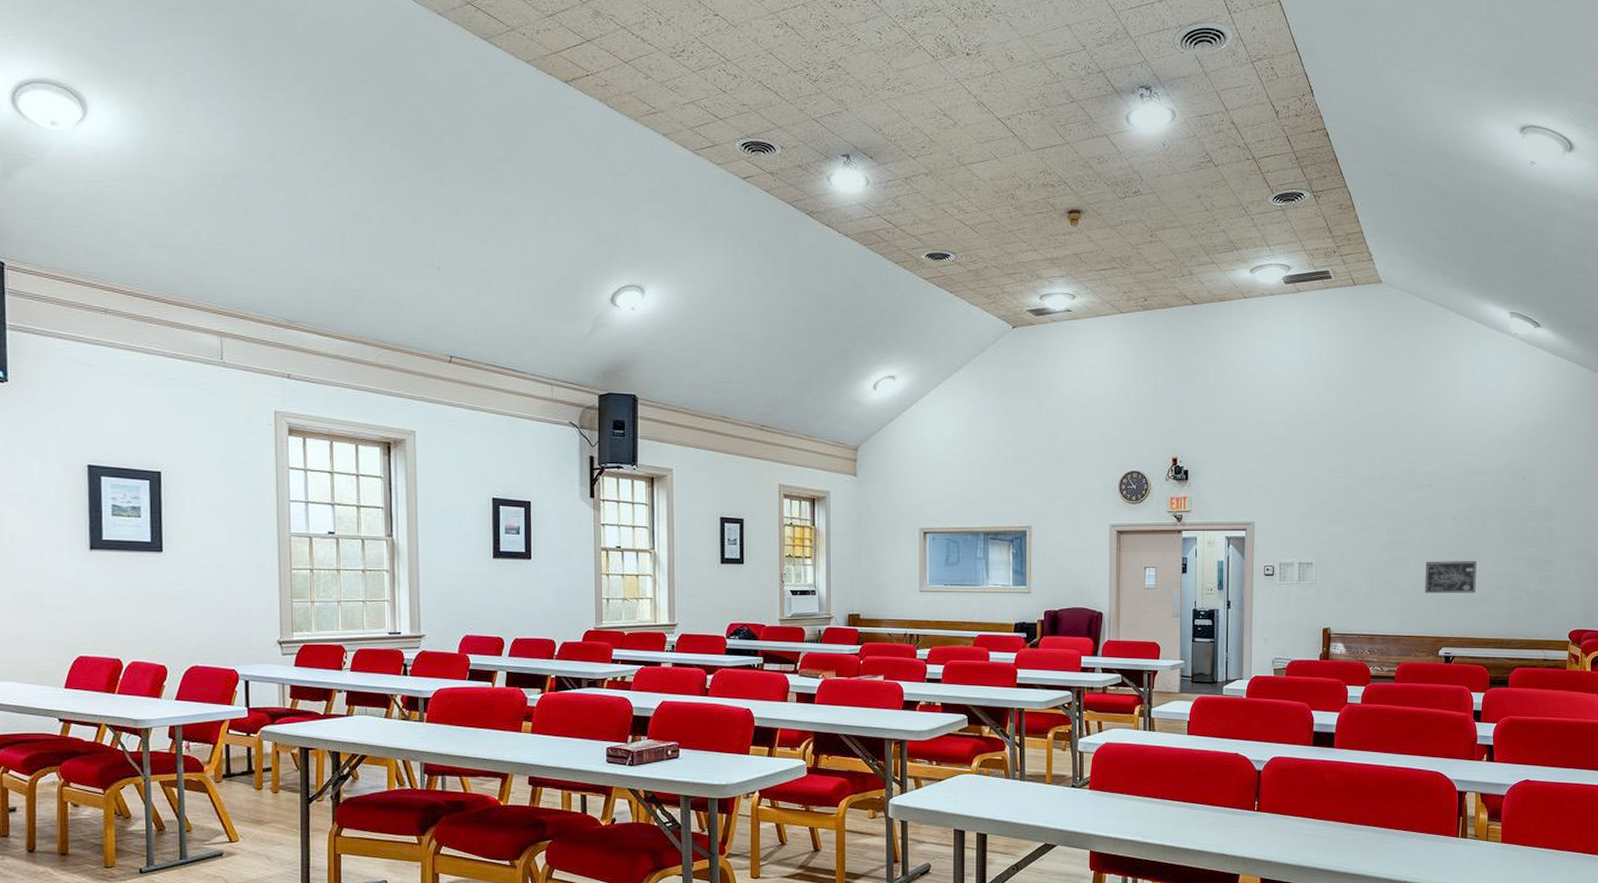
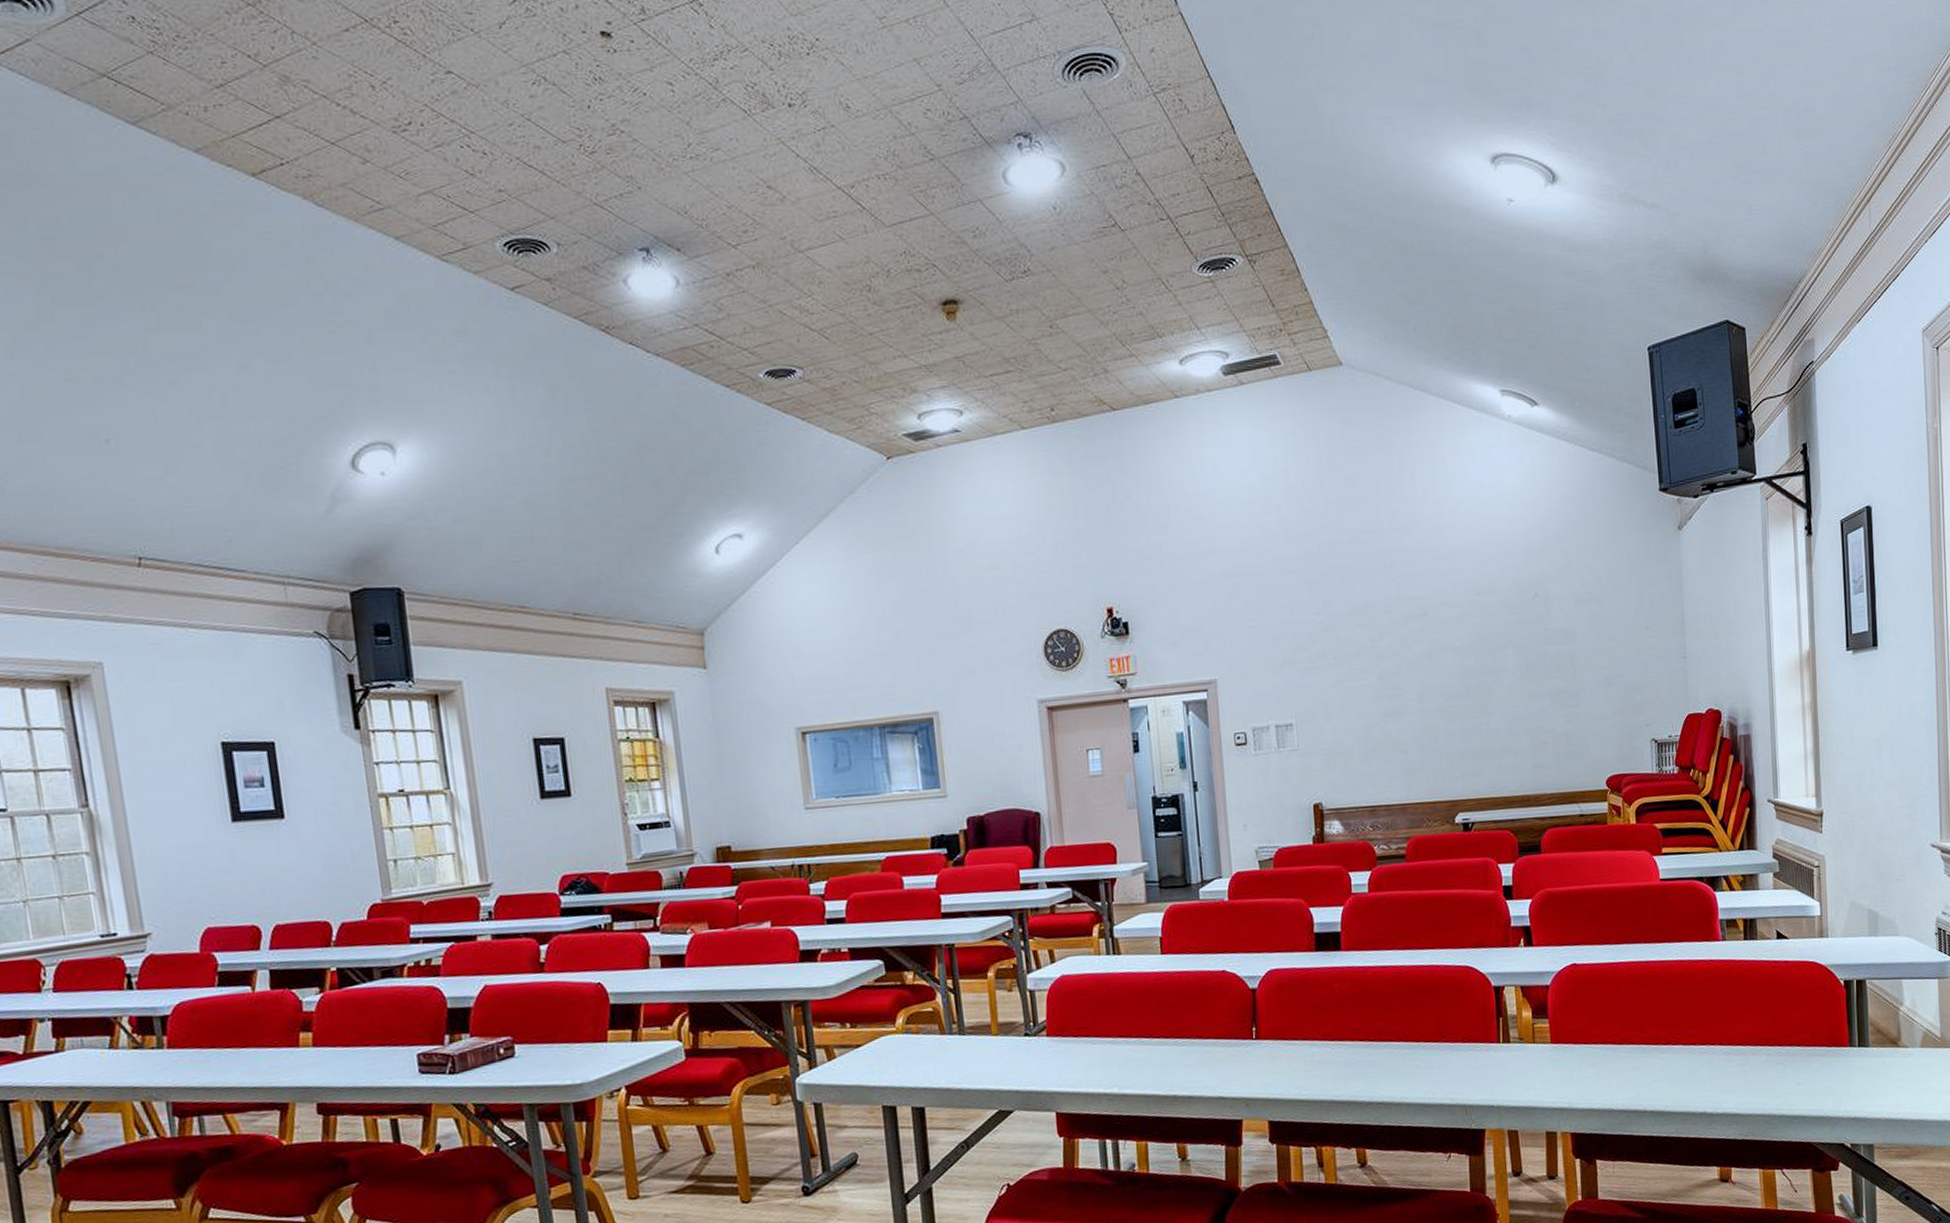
wall art: present [1425,560,1477,594] -> none [1428,701,1492,749]

